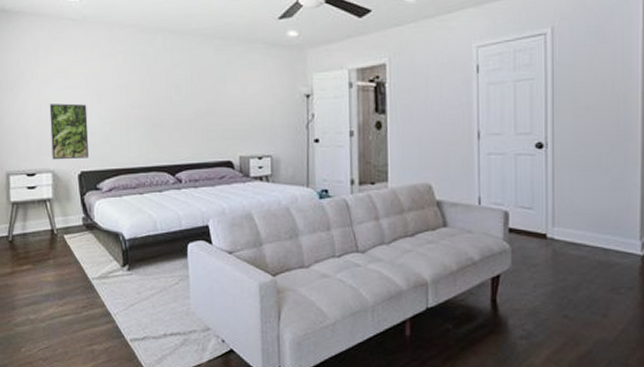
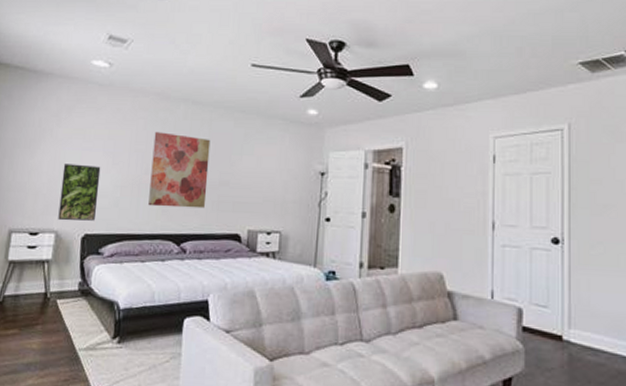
wall art: none [135,65,196,140] -> present [148,132,211,209]

